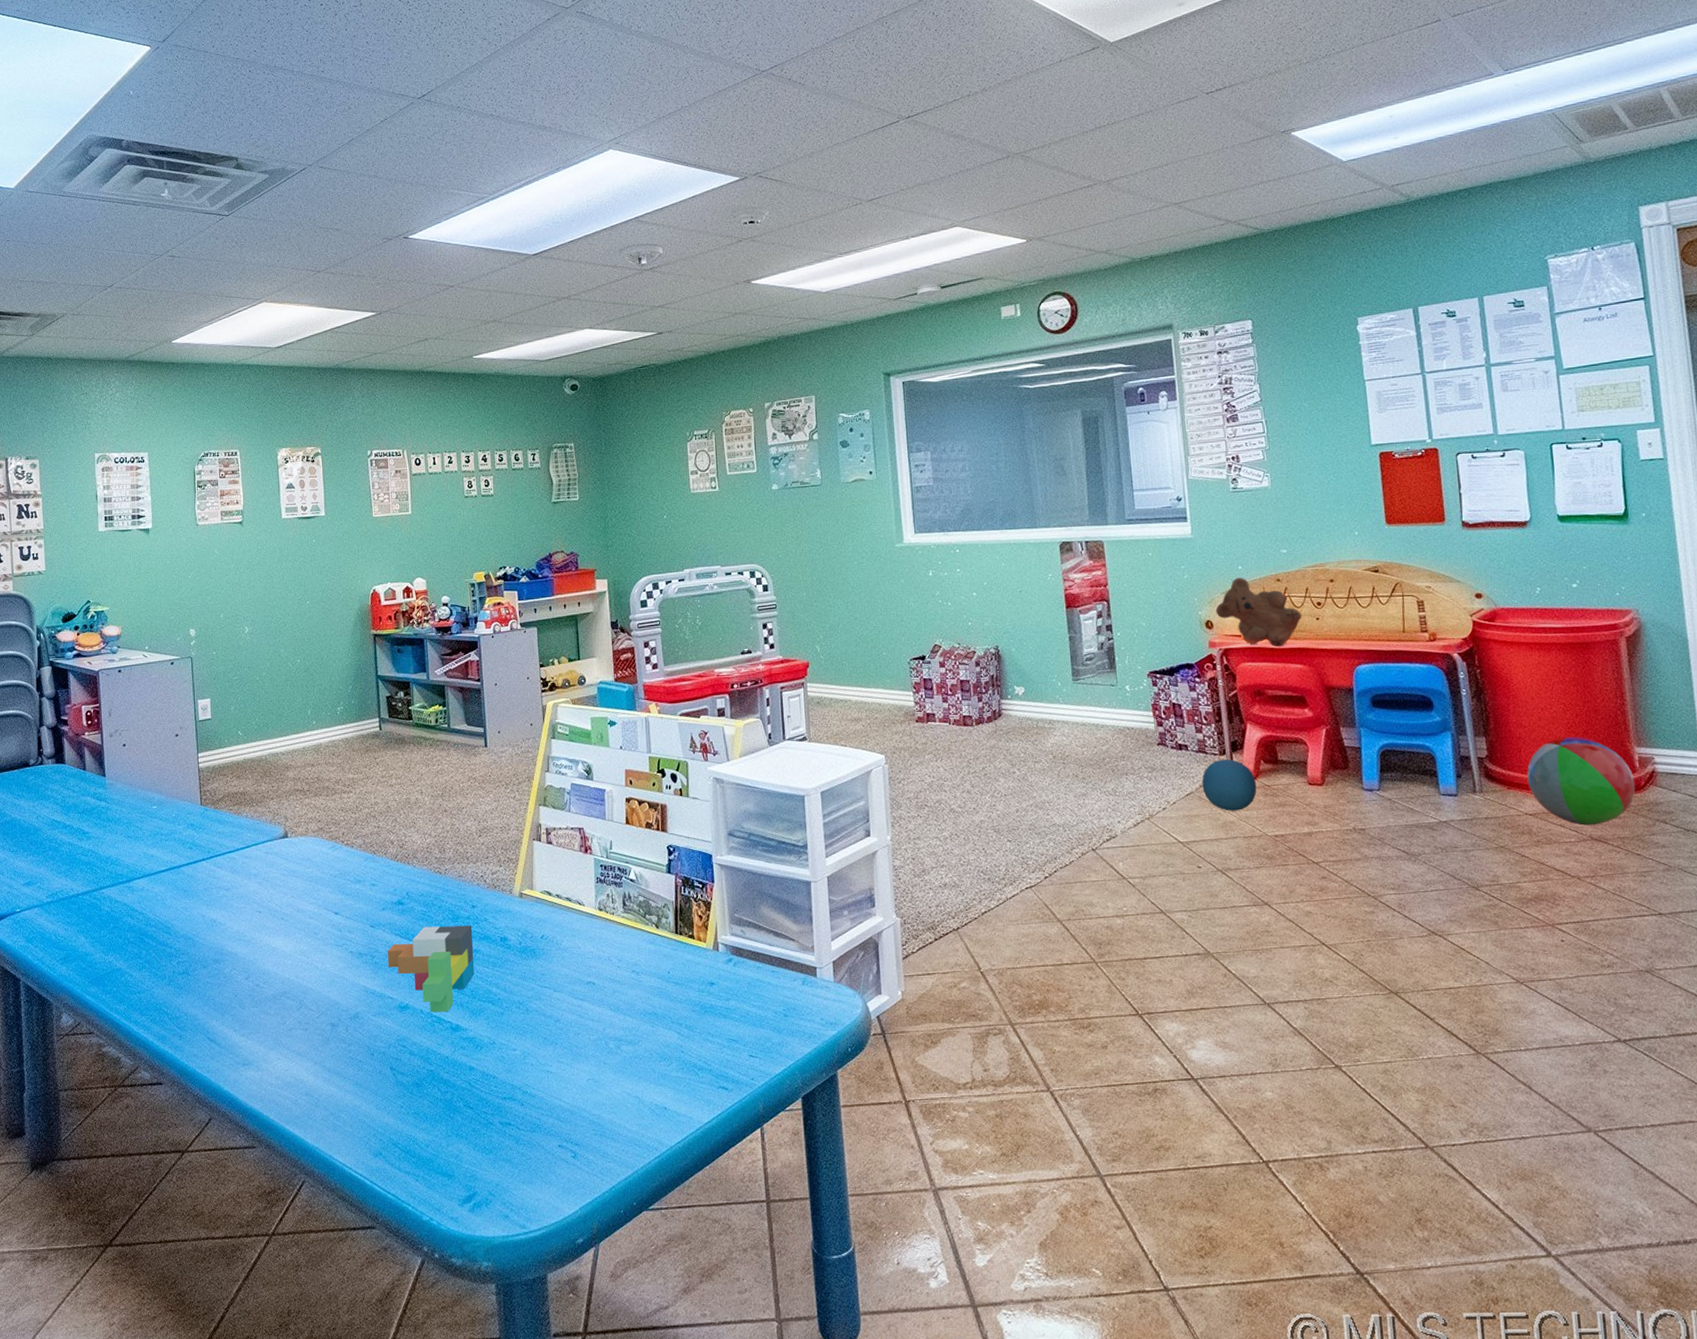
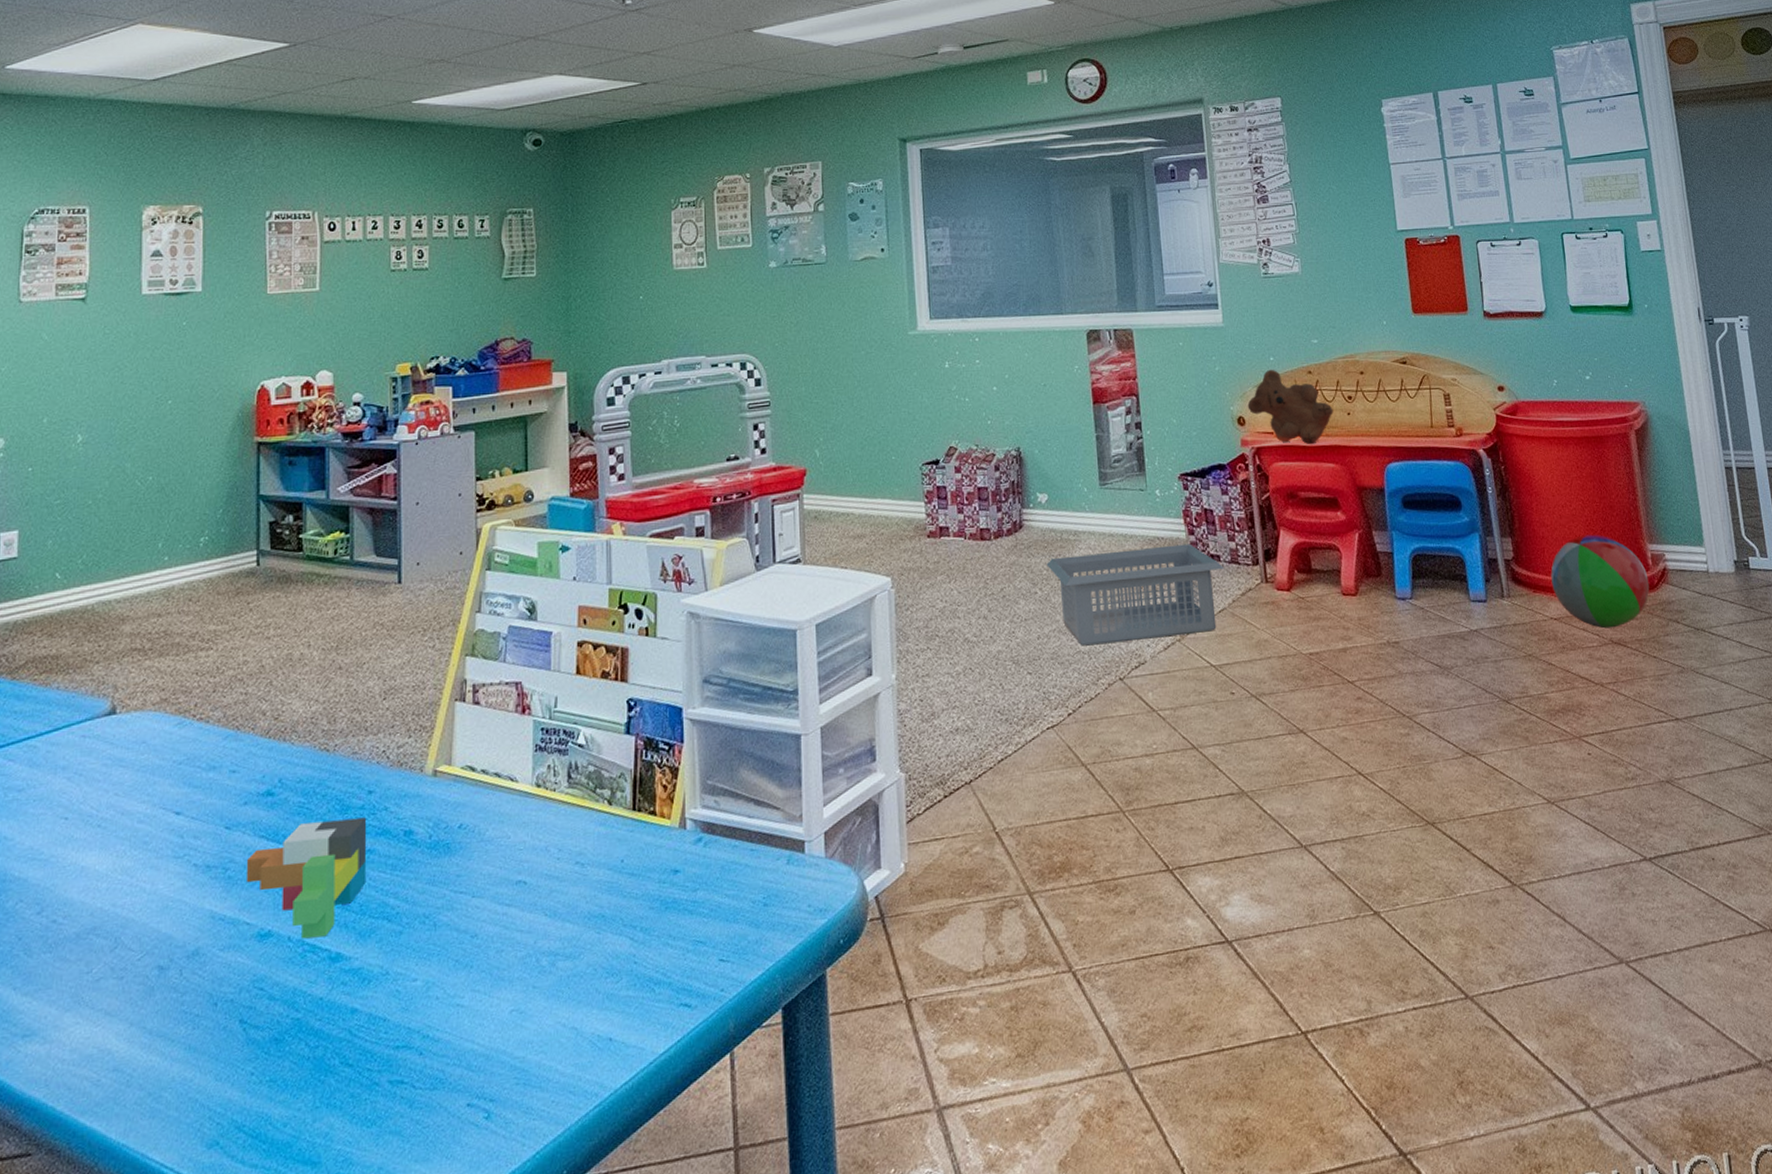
storage basket: none [1024,734,1192,820] -> present [1046,543,1225,646]
ball: present [1202,759,1257,811] -> none [1234,569,1291,628]

